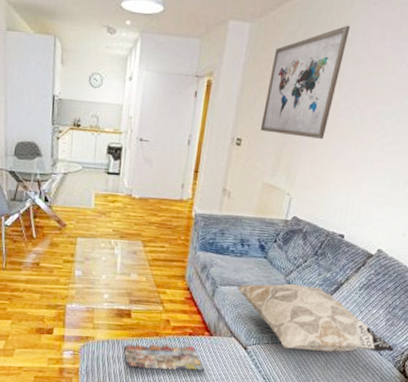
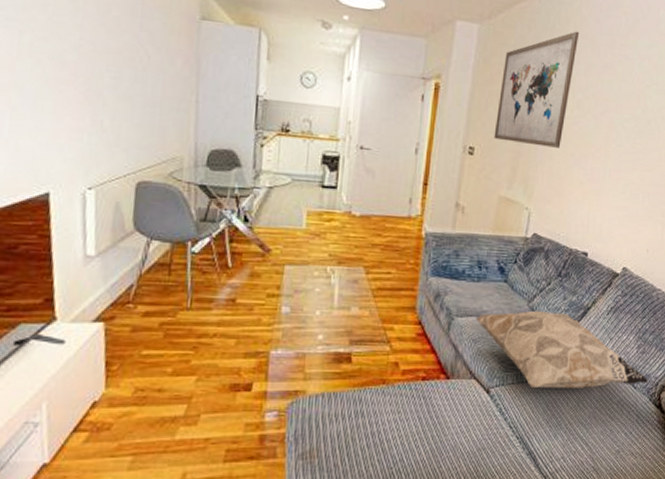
magazine: present [124,344,206,371] -> none [343,393,443,427]

